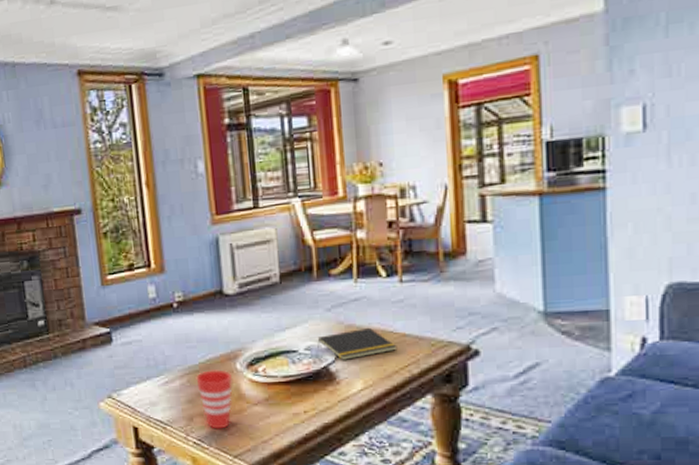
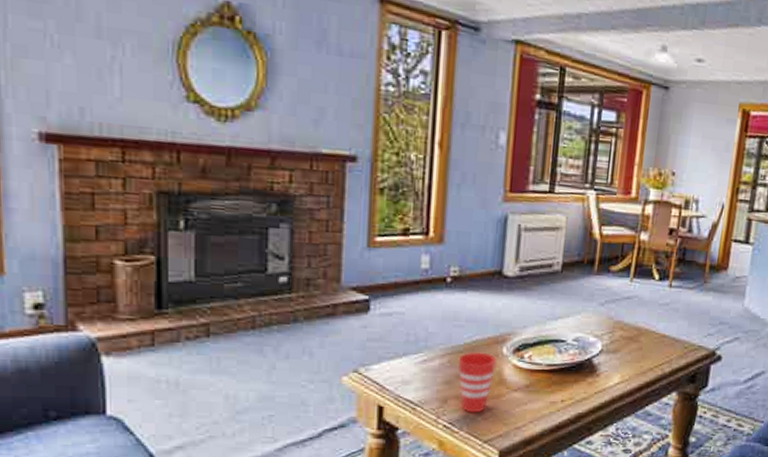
notepad: present [317,327,397,360] -> none [585,325,656,354]

